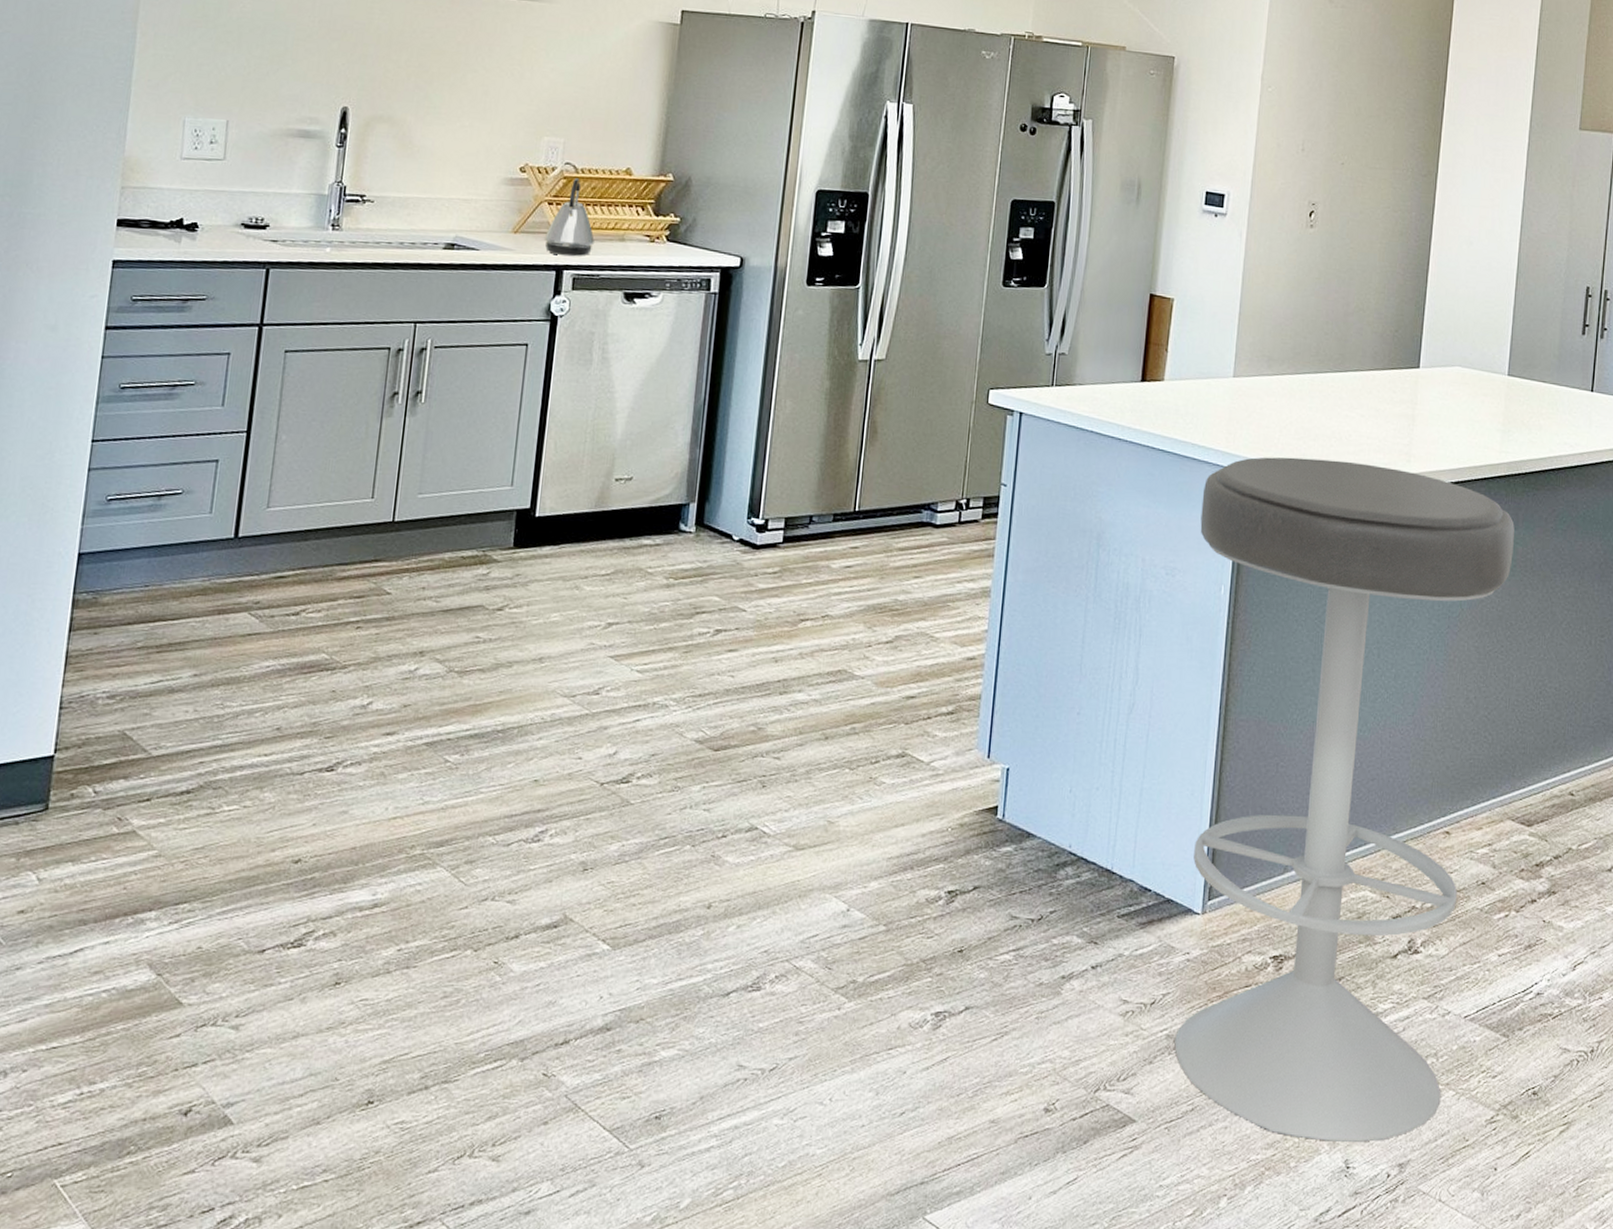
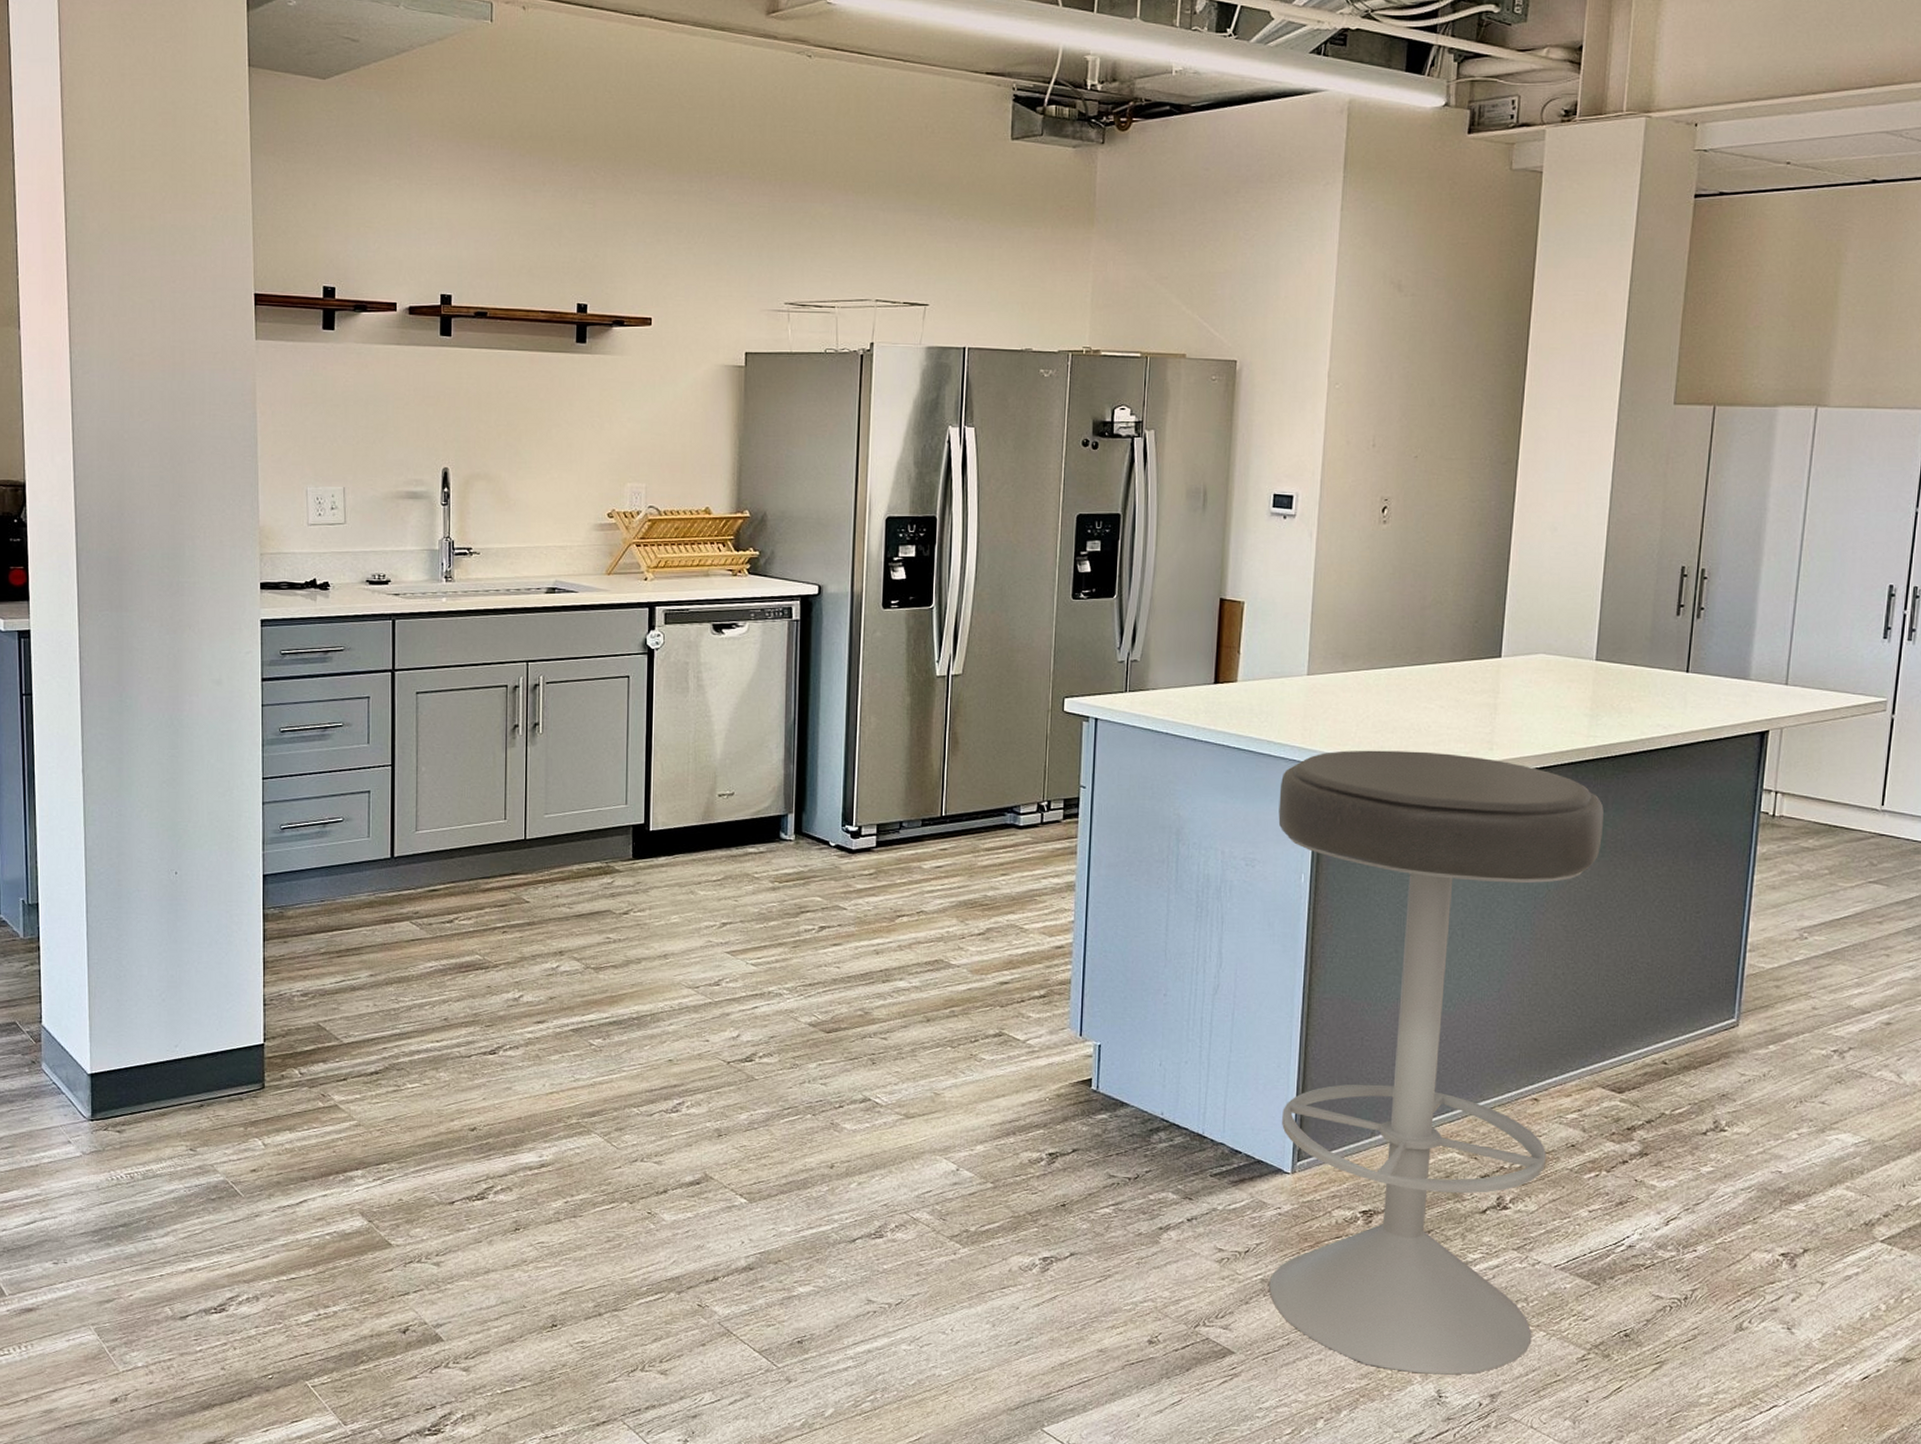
kettle: present [544,178,594,257] -> none [635,520,681,594]

